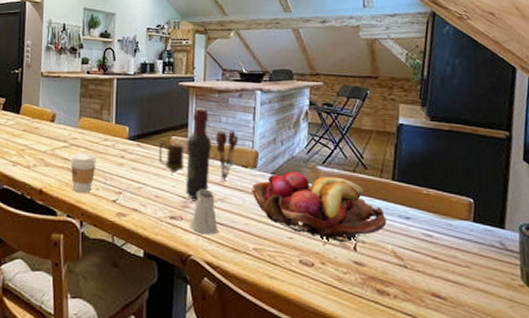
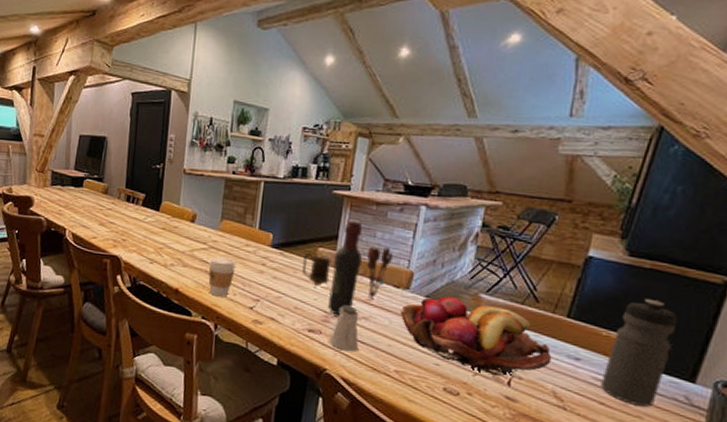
water bottle: none [430,157,480,256] -> present [601,299,678,407]

